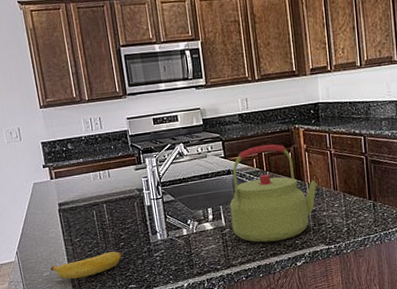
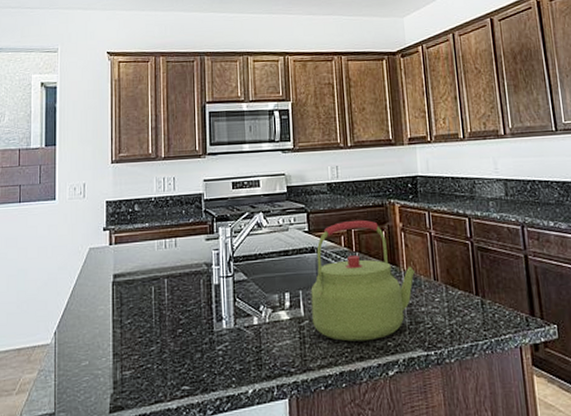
banana: present [50,251,123,279] -> none [91,340,179,372]

